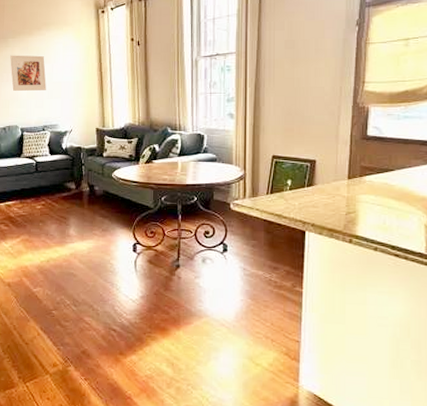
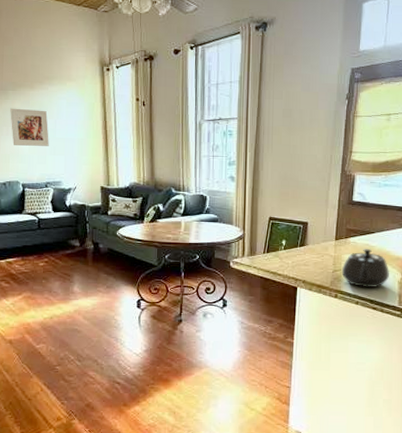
teapot: none [356,188,413,232] -> present [341,249,389,287]

